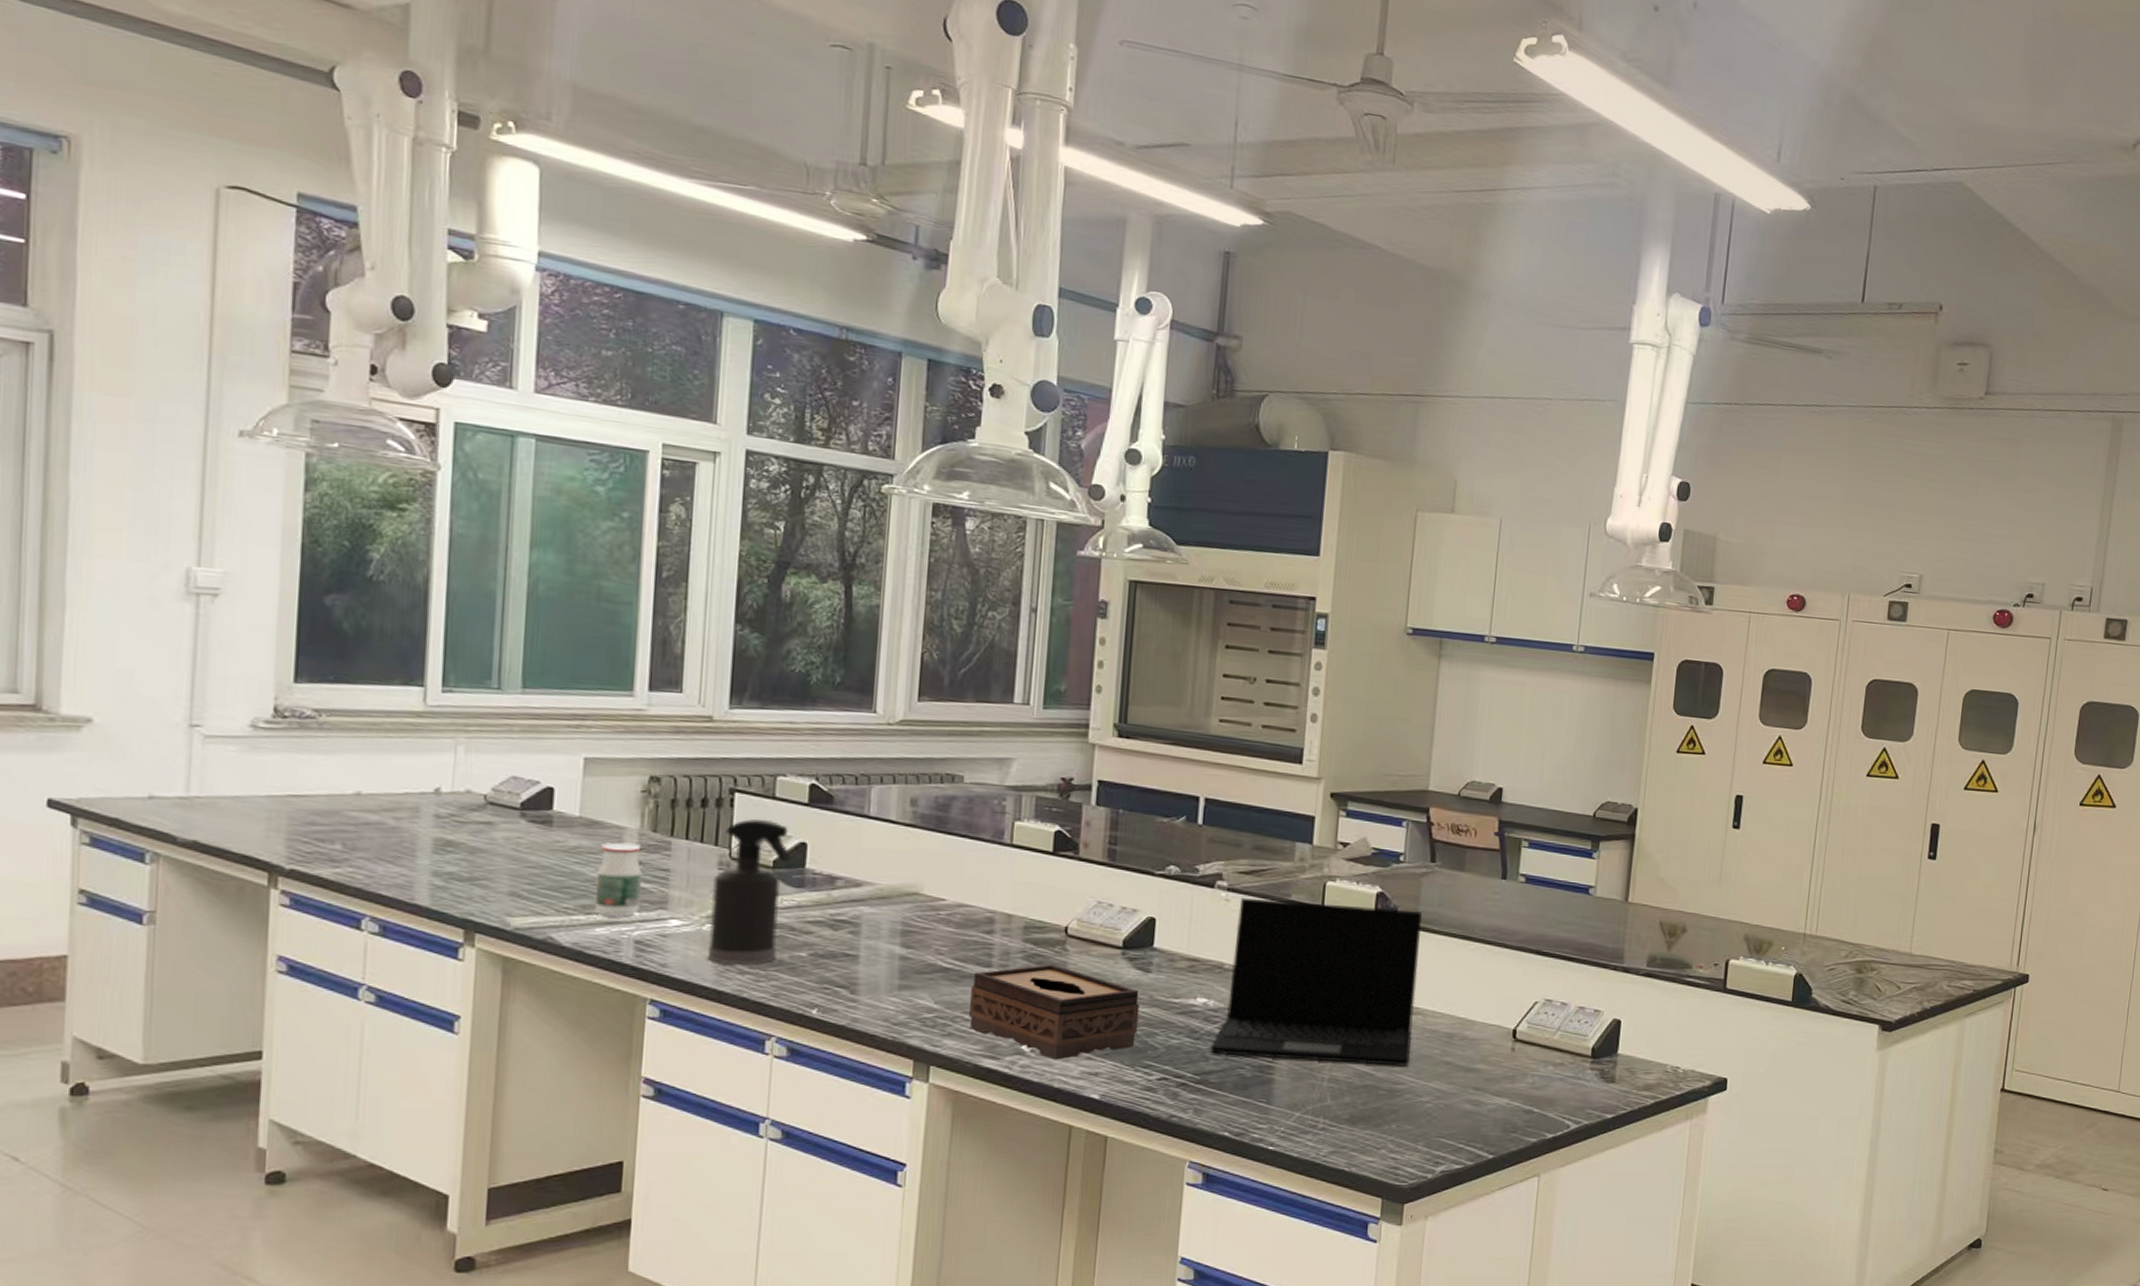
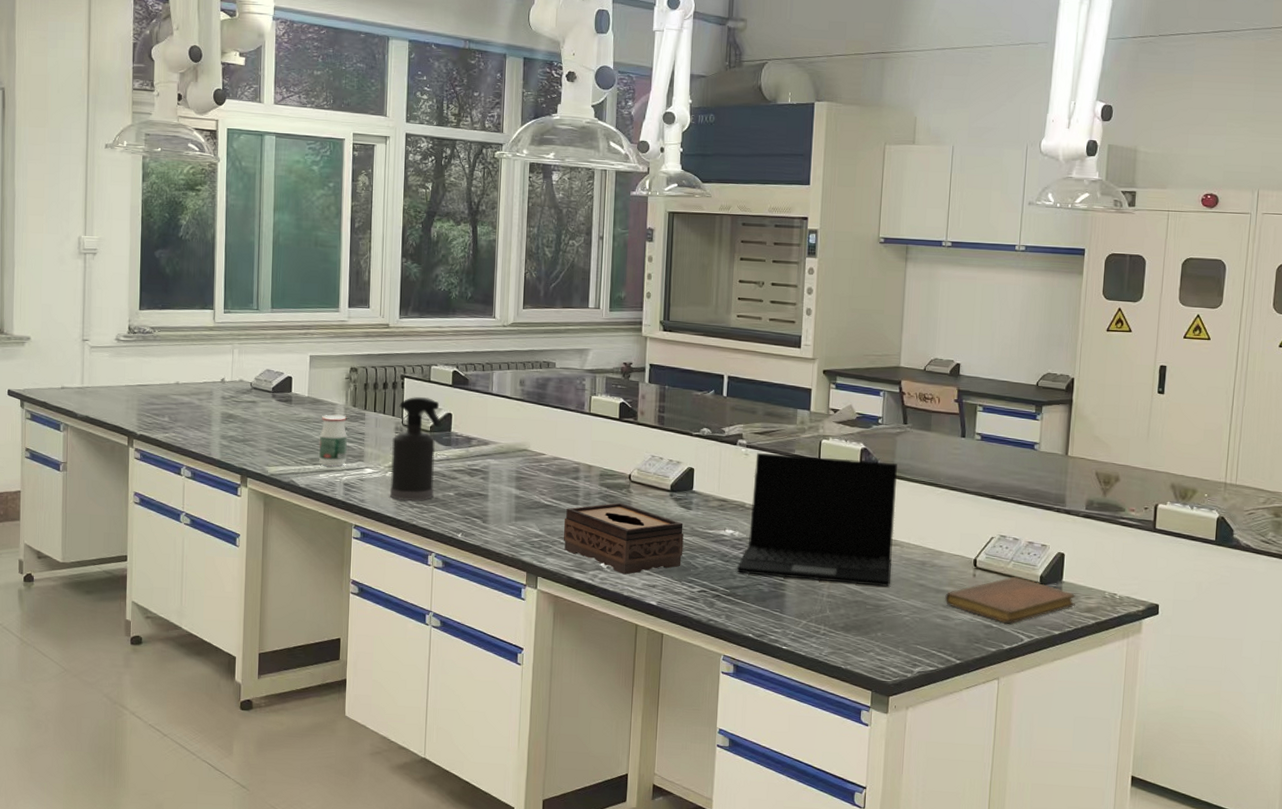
notebook: none [1476,1049,1633,1108] -> present [945,576,1076,624]

